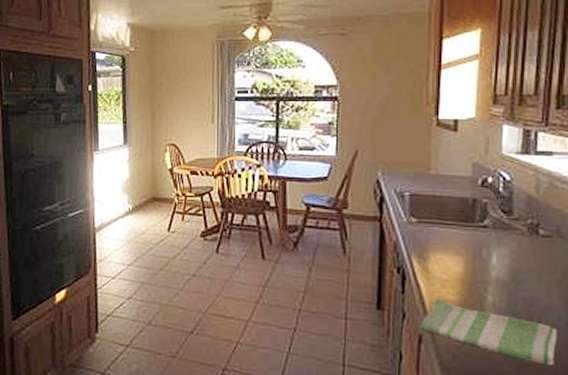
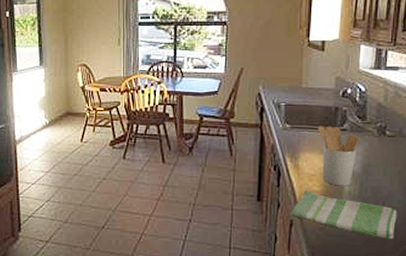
utensil holder: none [452,221,507,296] -> present [318,126,361,186]

